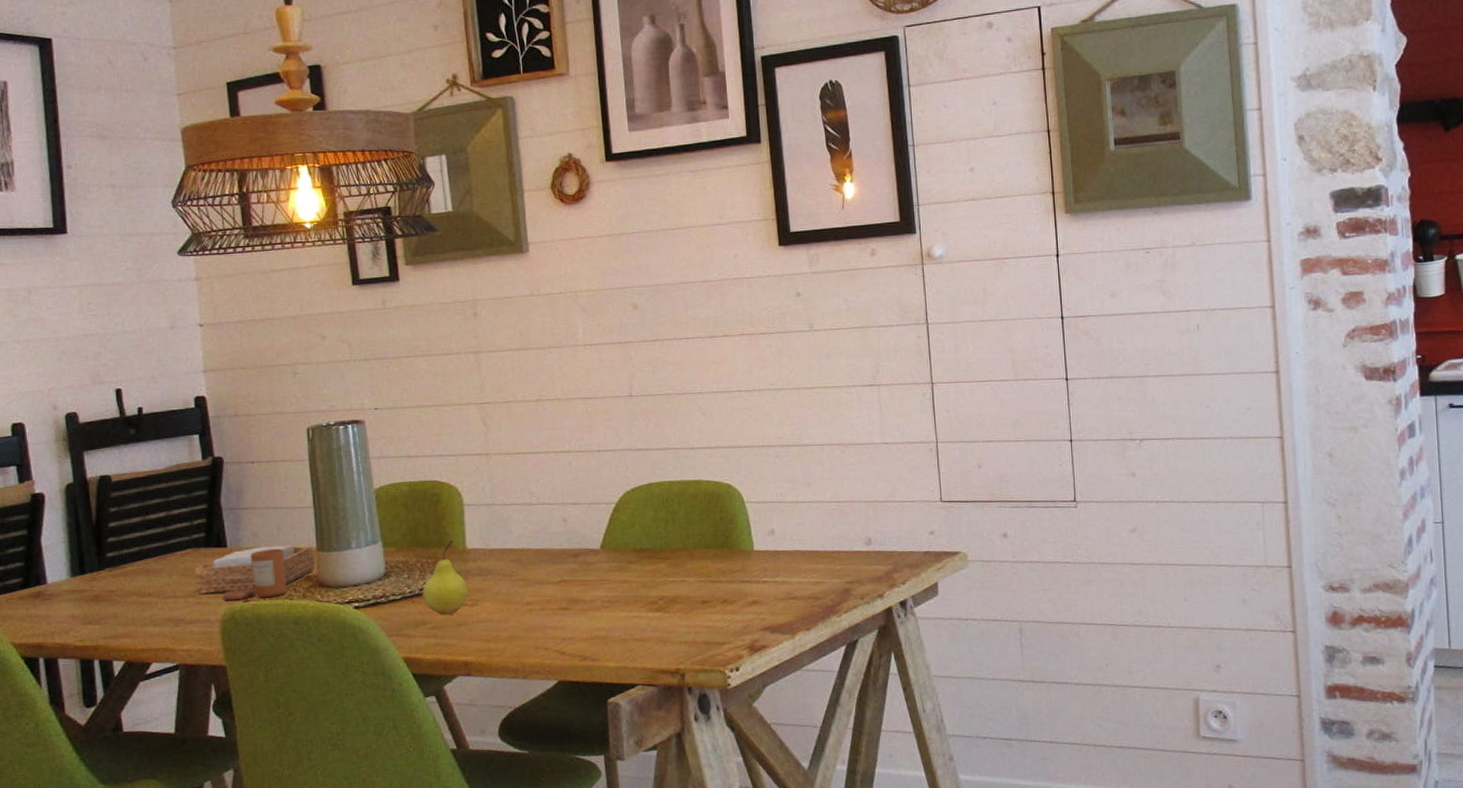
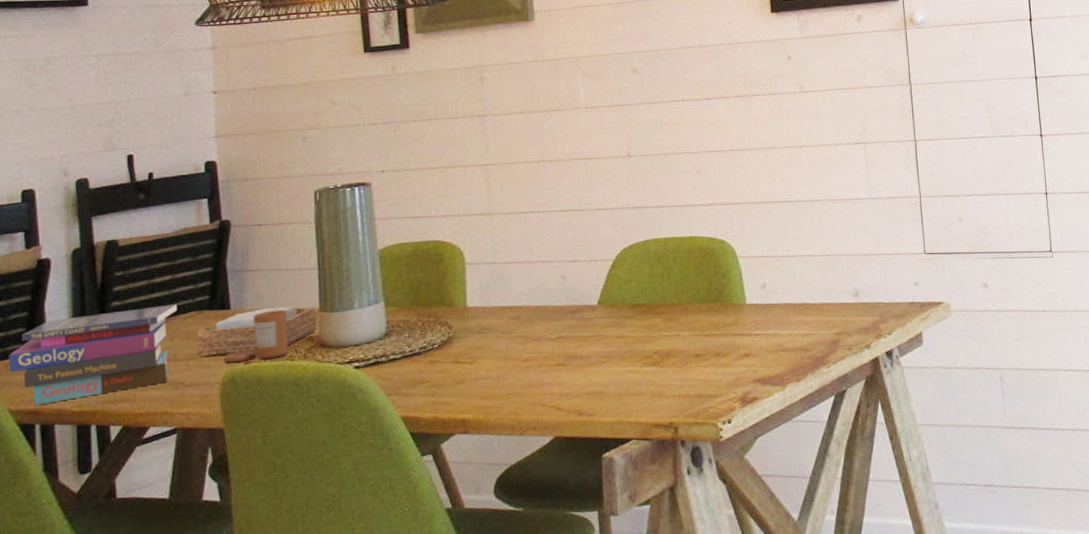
books: none [8,541,174,640] -> present [8,304,178,406]
fruit: present [423,541,468,616] -> none [423,299,467,374]

